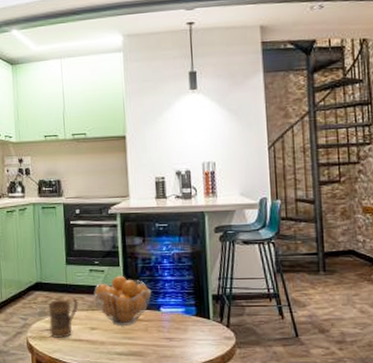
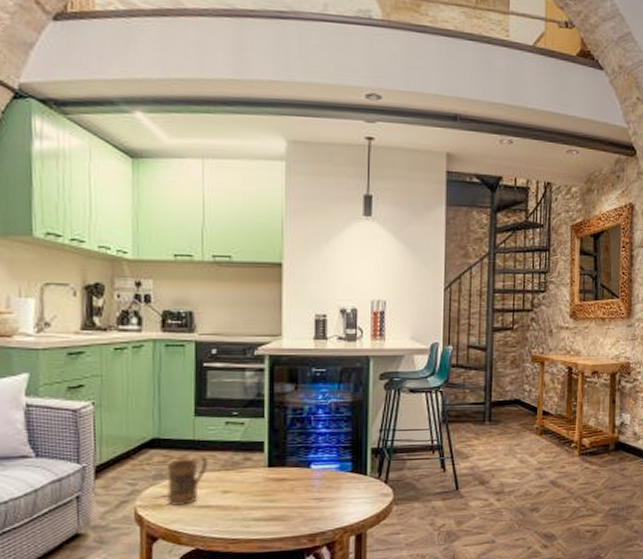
fruit basket: present [94,275,152,325] -> none [229,428,302,487]

